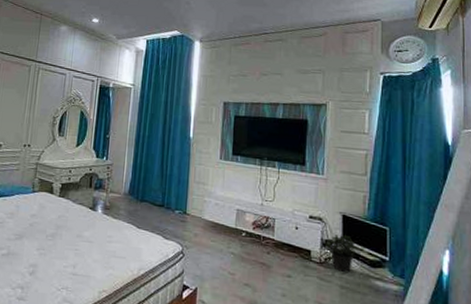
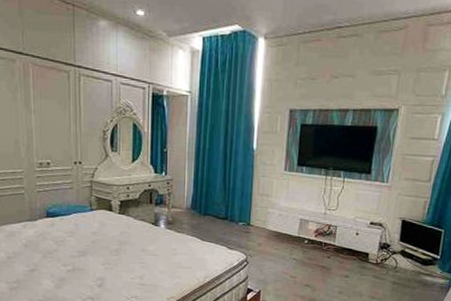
potted plant: present [324,234,361,273] -> none [382,237,415,271]

